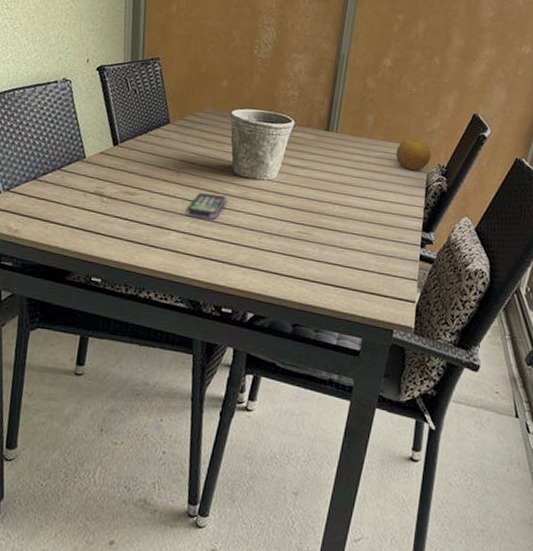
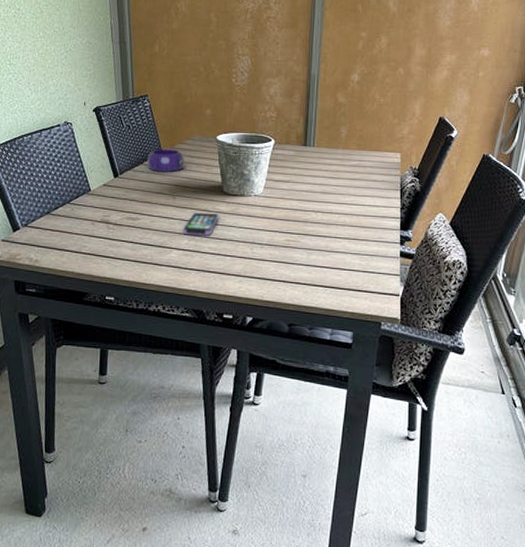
bowl: none [152,118,194,146] -> present [147,148,185,172]
fruit: present [396,138,432,171] -> none [370,145,403,175]

